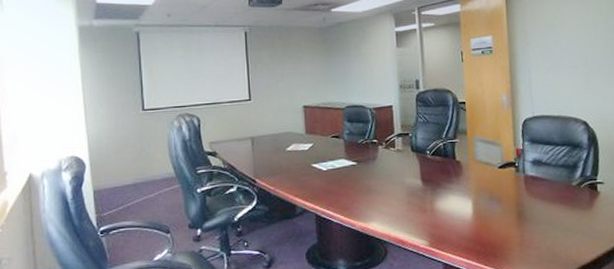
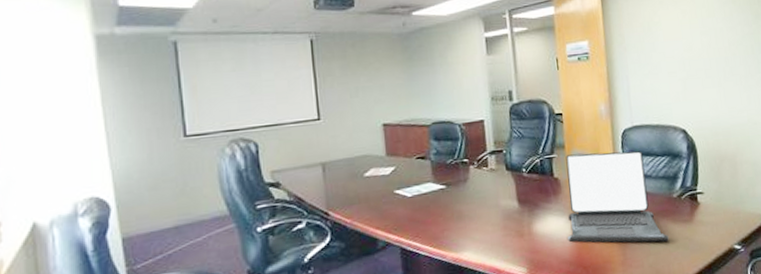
laptop: none [466,139,567,227] -> present [565,151,669,243]

